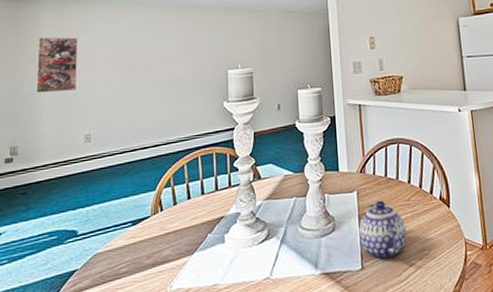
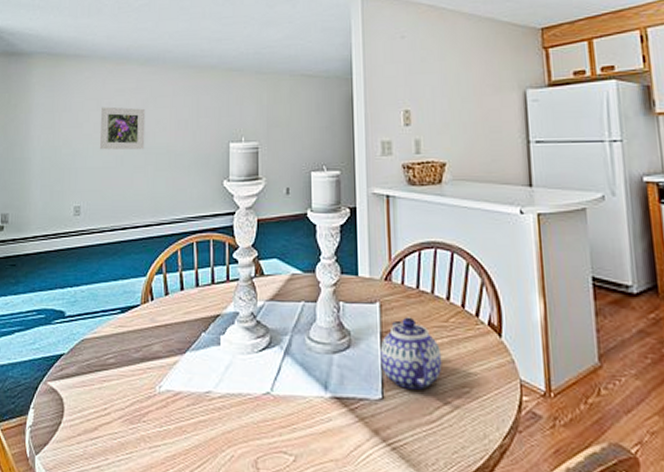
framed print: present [36,37,78,93] -> none [27,96,69,158]
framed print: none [108,44,151,82] -> present [99,106,146,150]

